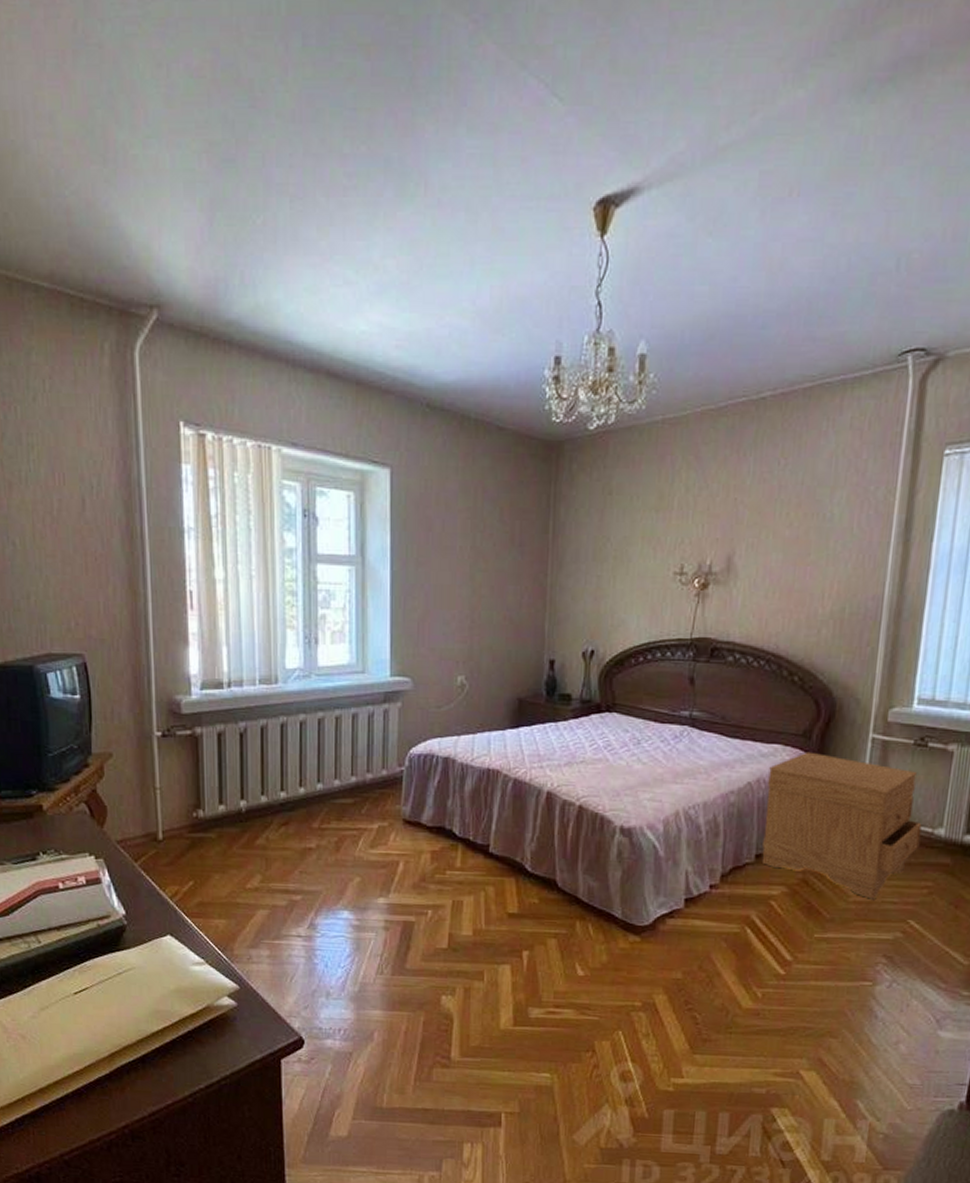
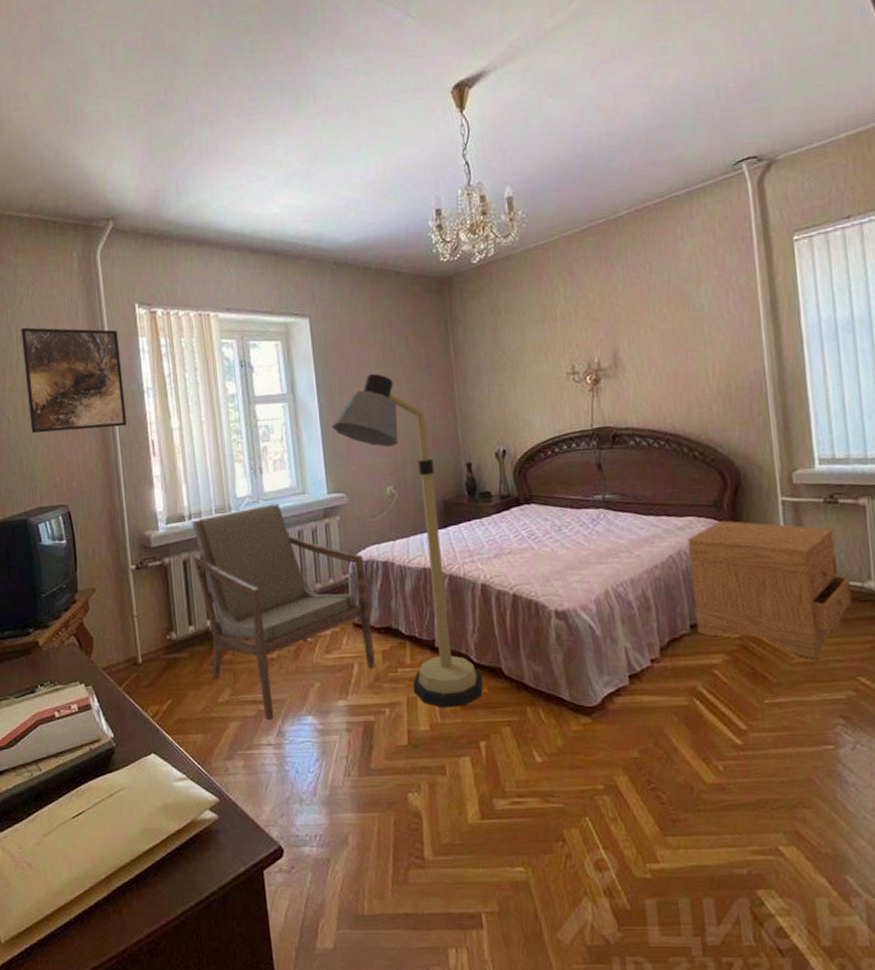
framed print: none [33,431,161,570] -> present [21,327,127,434]
armchair: none [229,680,423,912] -> present [192,503,376,721]
floor lamp: none [404,546,535,915] -> present [332,374,484,708]

